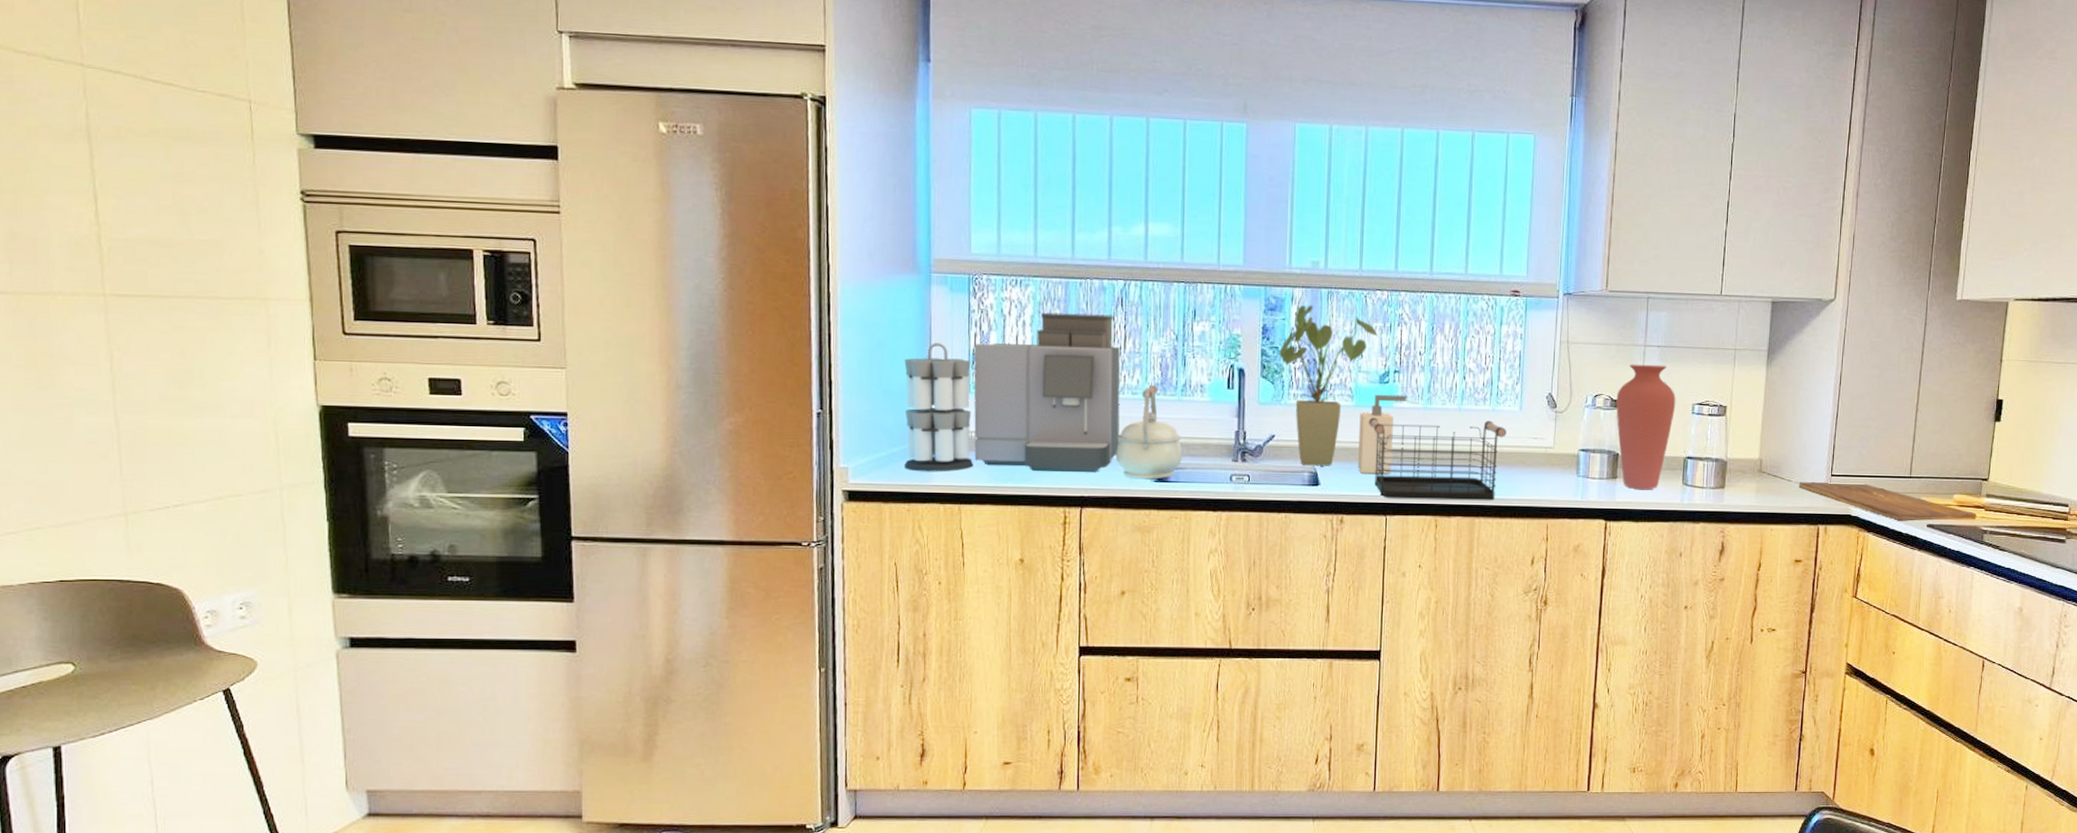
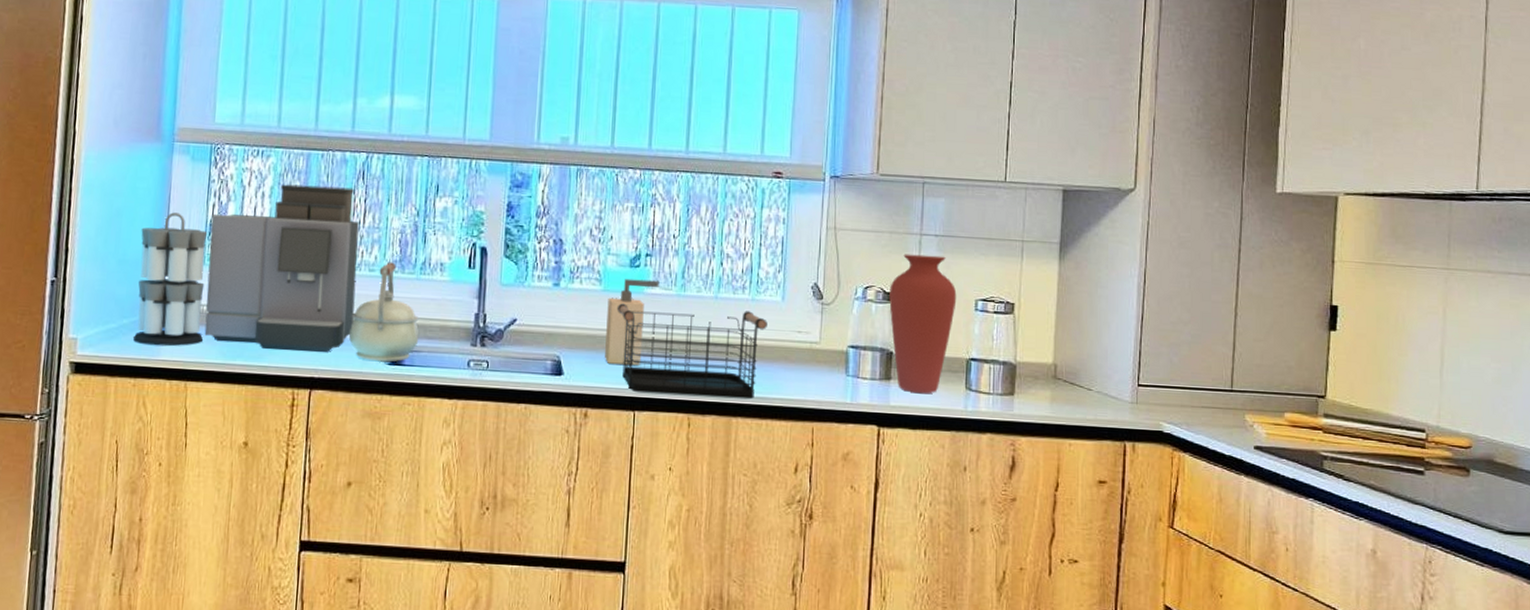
house plant: present [1279,305,1379,466] -> none [524,182,630,355]
cutting board: present [1798,482,1977,521] -> none [1100,391,1314,444]

